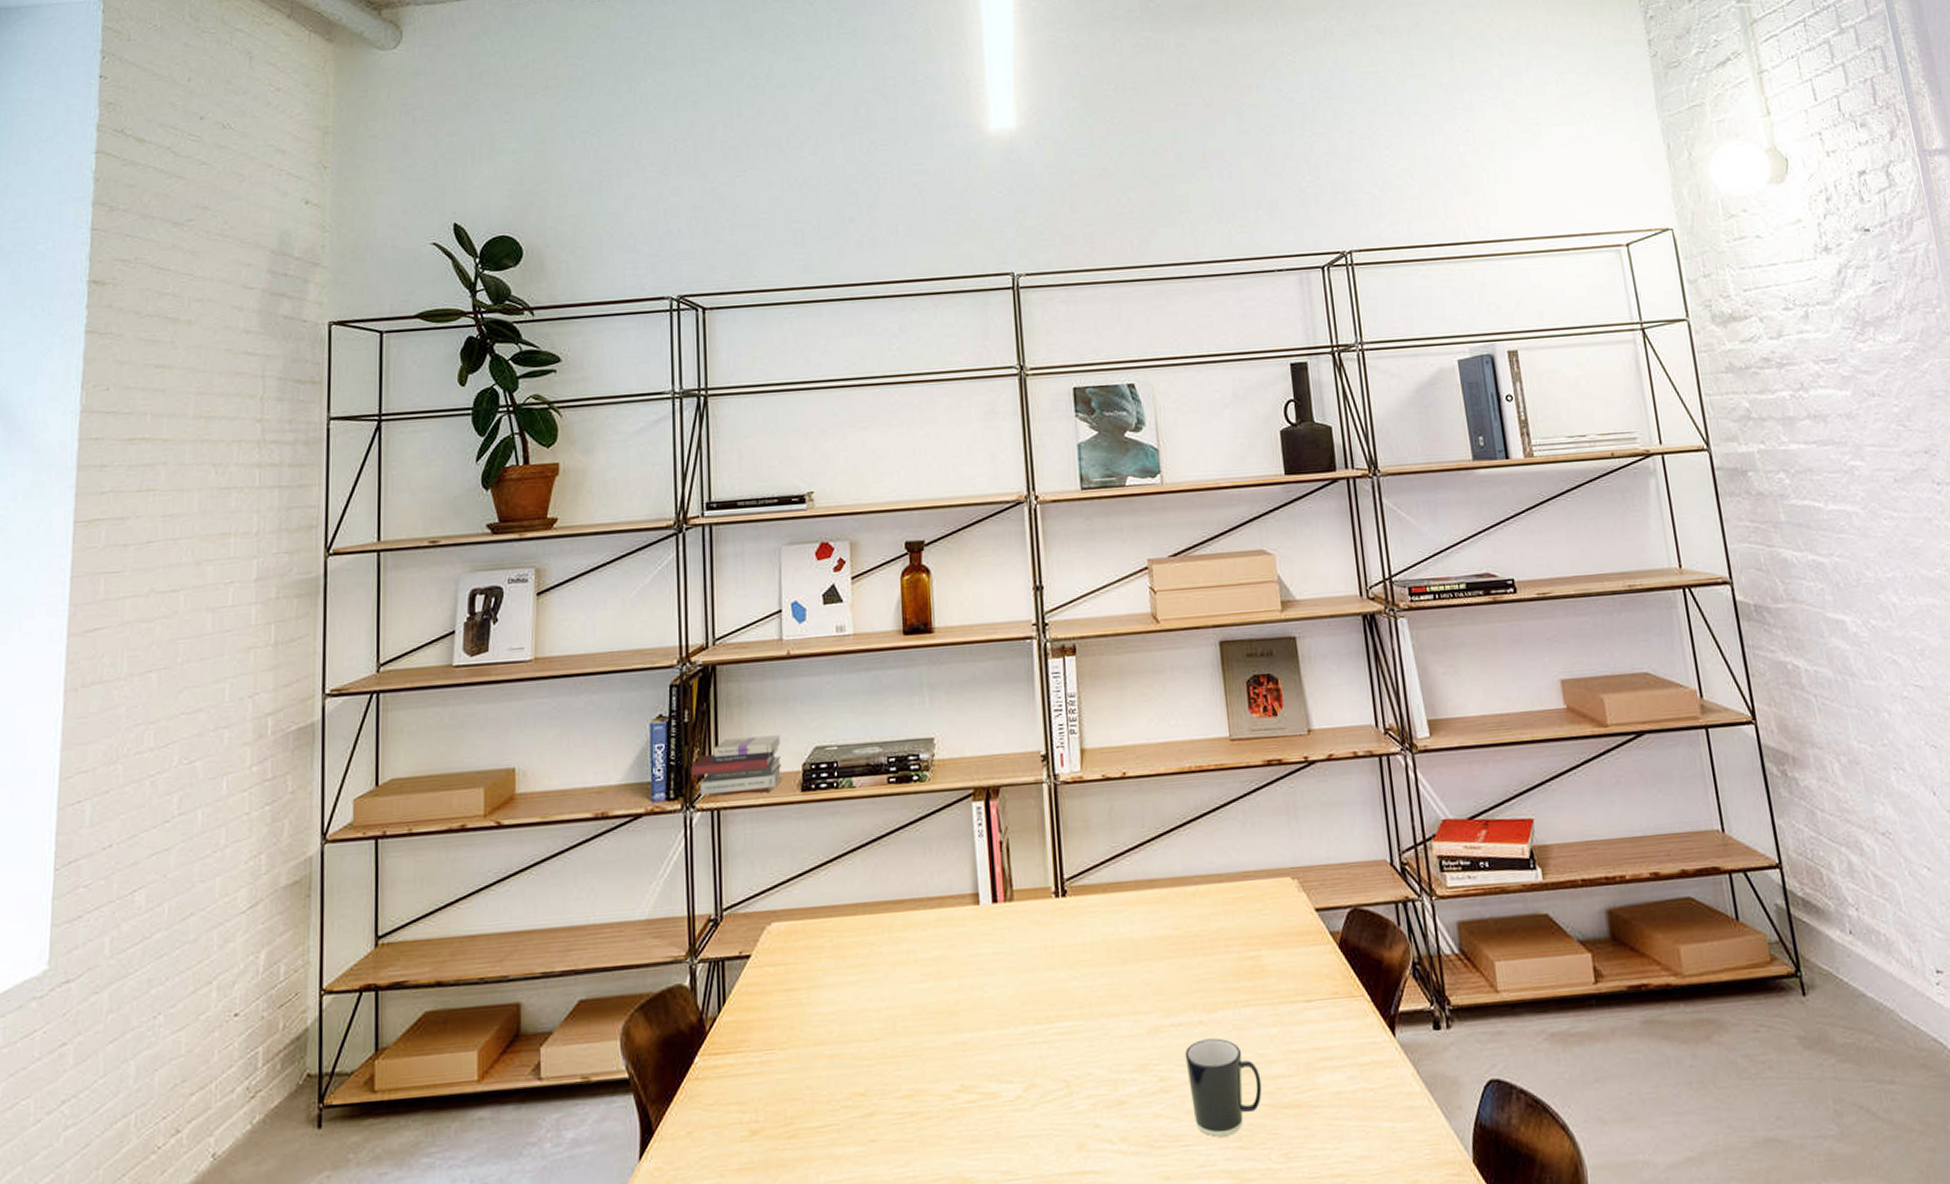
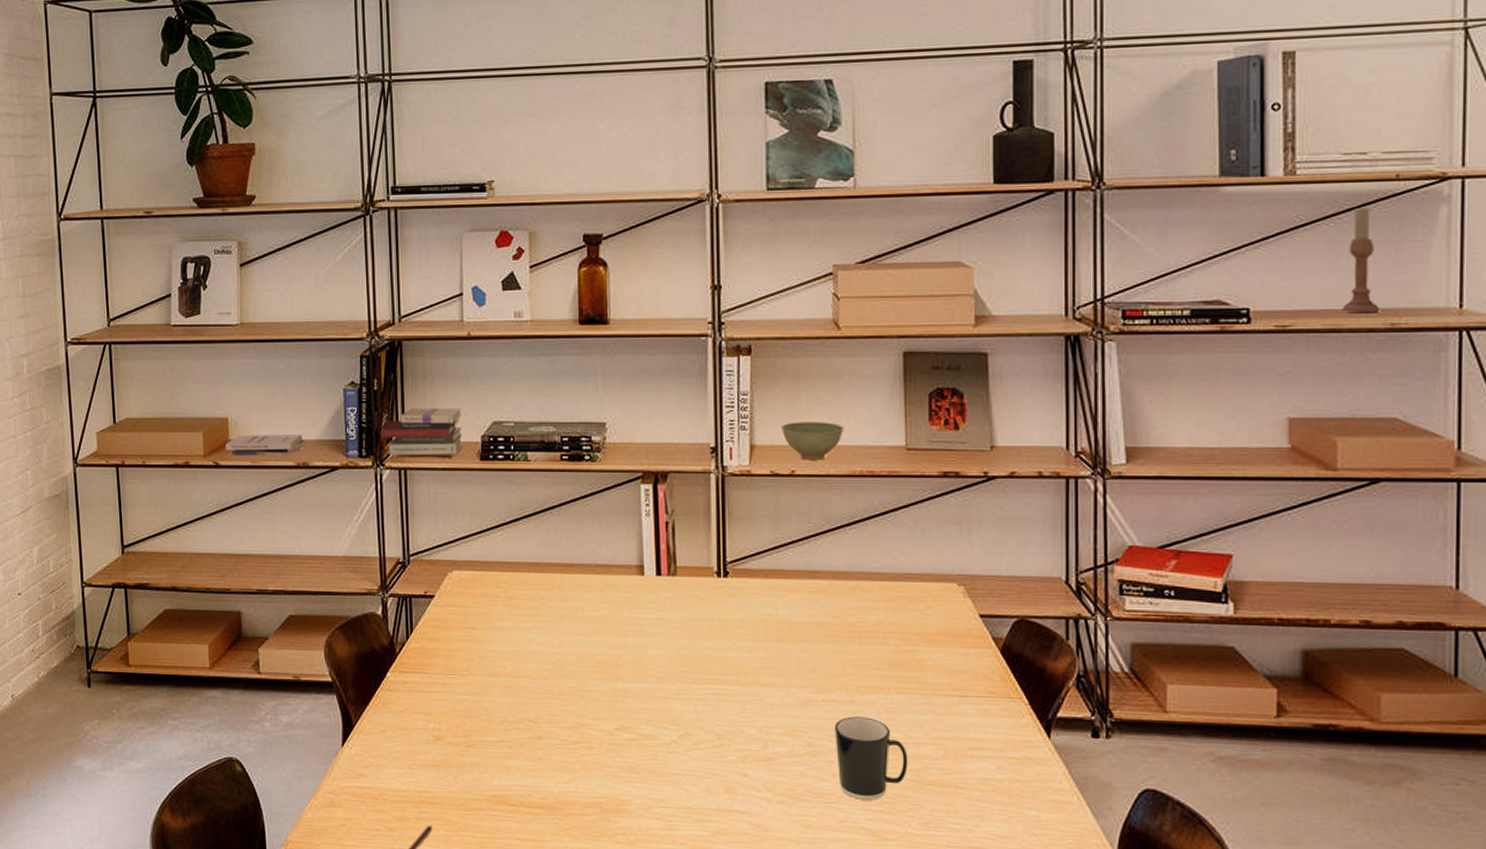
books: none [511,780,605,812] -> present [225,434,305,458]
bowl: none [1110,718,1171,760] -> present [782,422,844,460]
candlestick: none [1584,483,1619,578] -> present [1343,208,1380,314]

